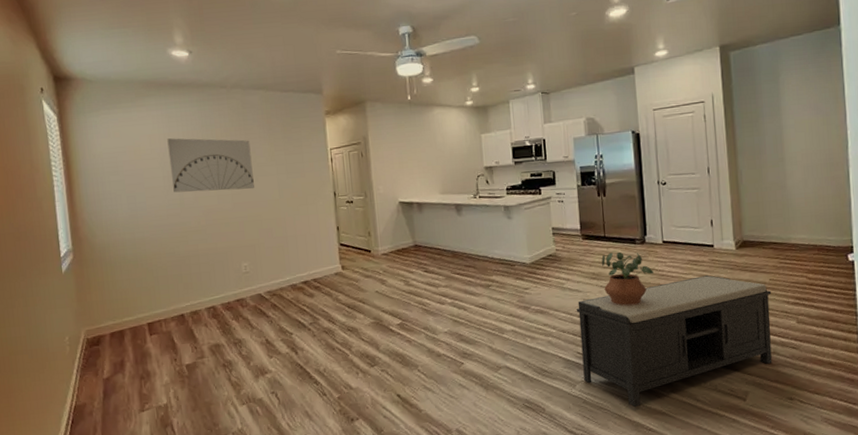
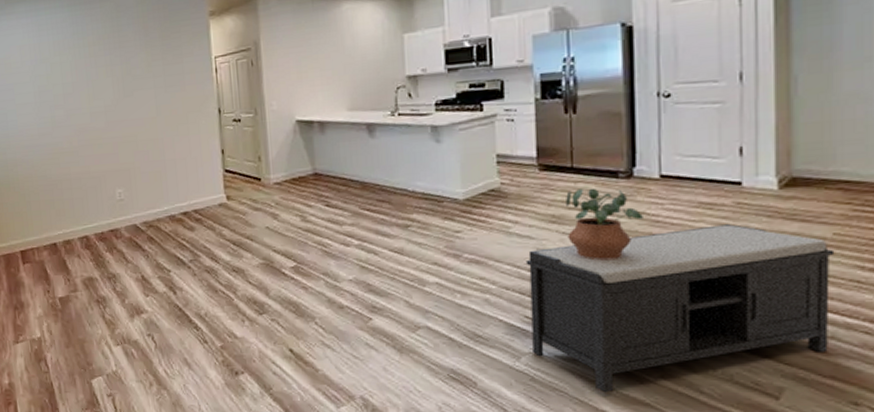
wall art: present [167,138,254,193] -> none [37,48,129,110]

